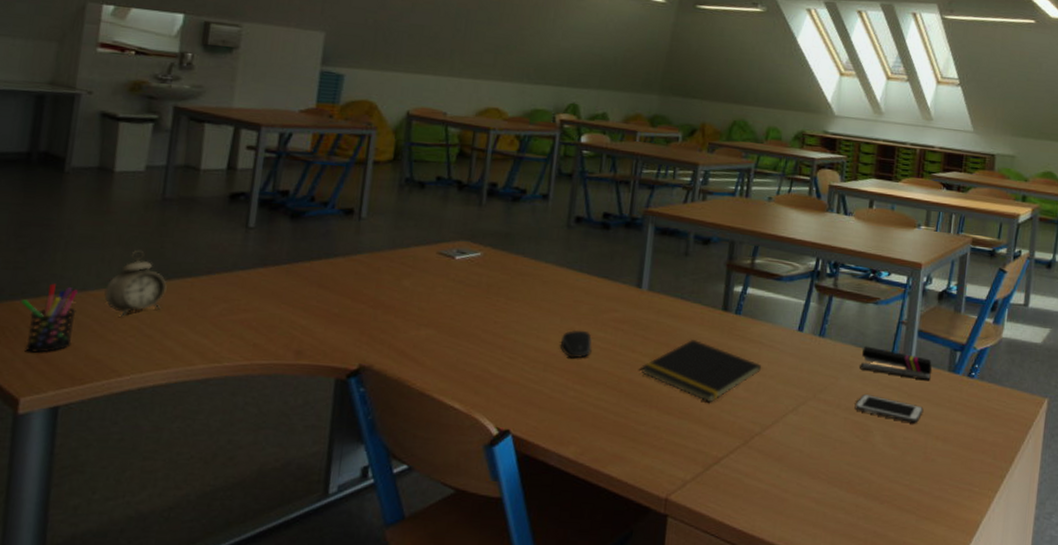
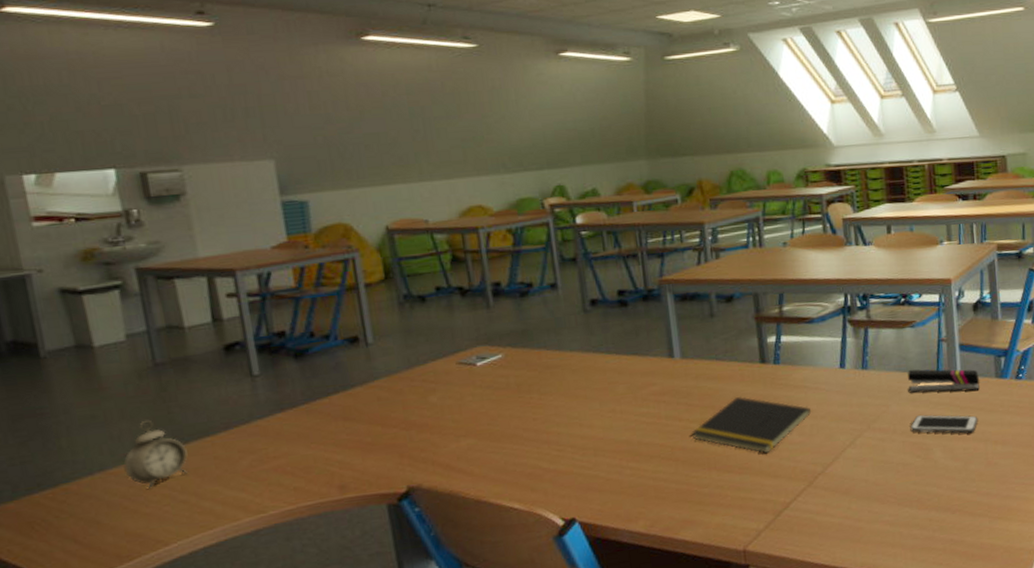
pen holder: present [20,283,78,353] -> none [38,470,107,541]
computer mouse: present [560,329,592,358] -> none [605,409,638,438]

